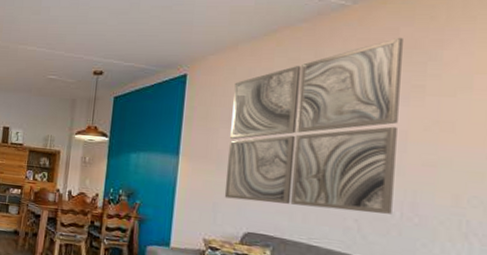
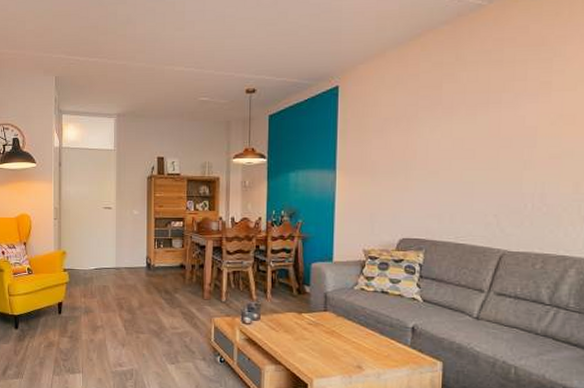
wall art: present [224,37,403,214] -> none [380,34,532,208]

